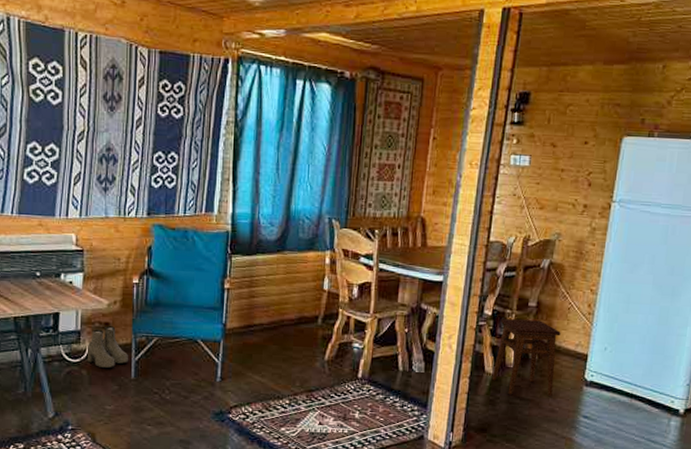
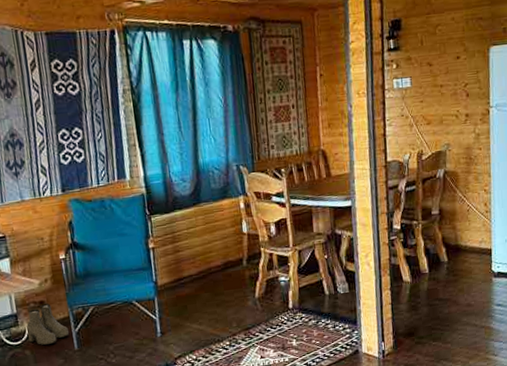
stool: present [491,319,561,397] -> none [409,226,467,298]

